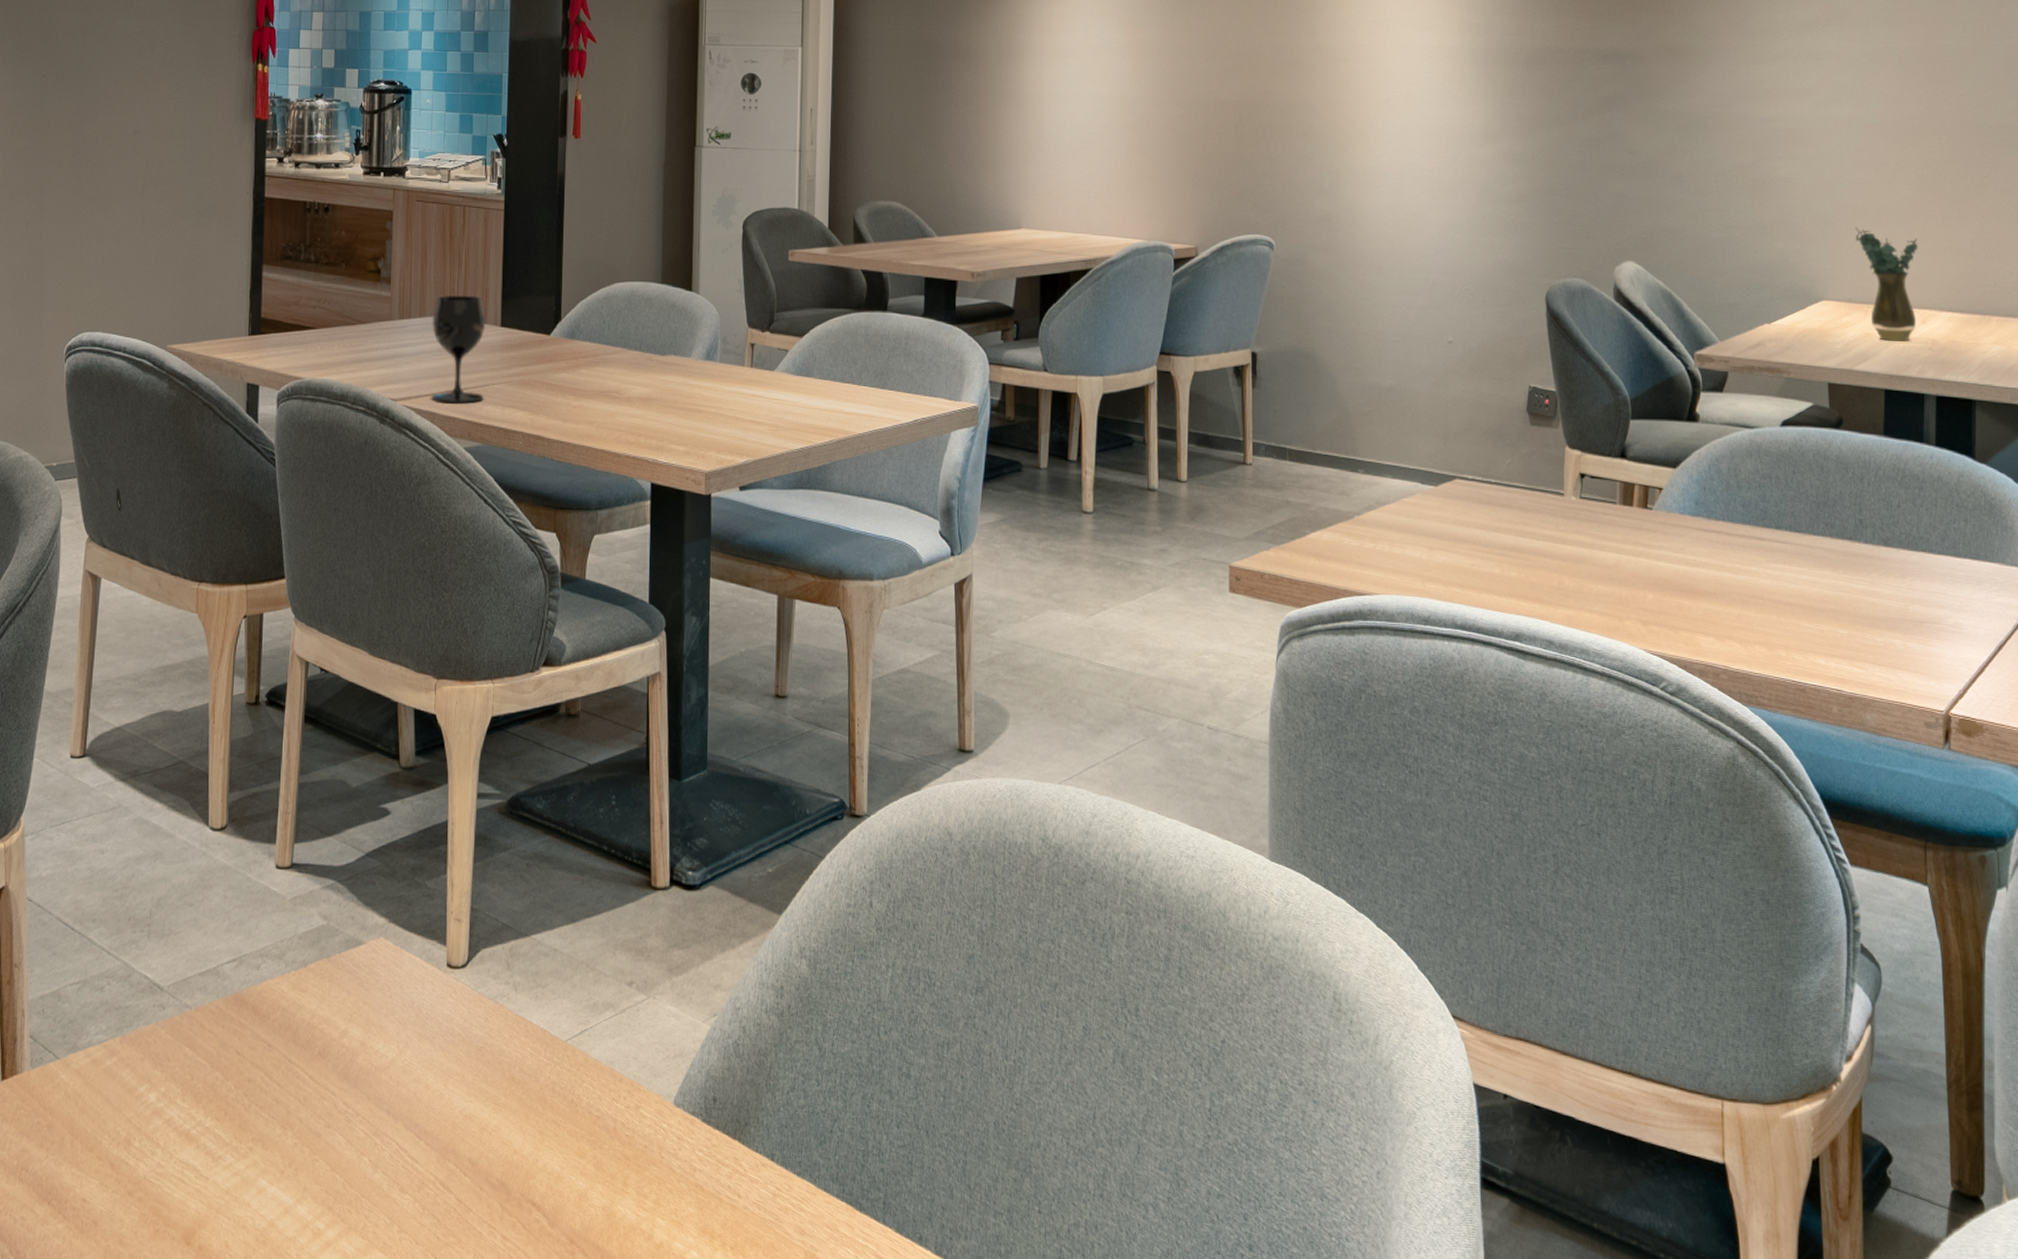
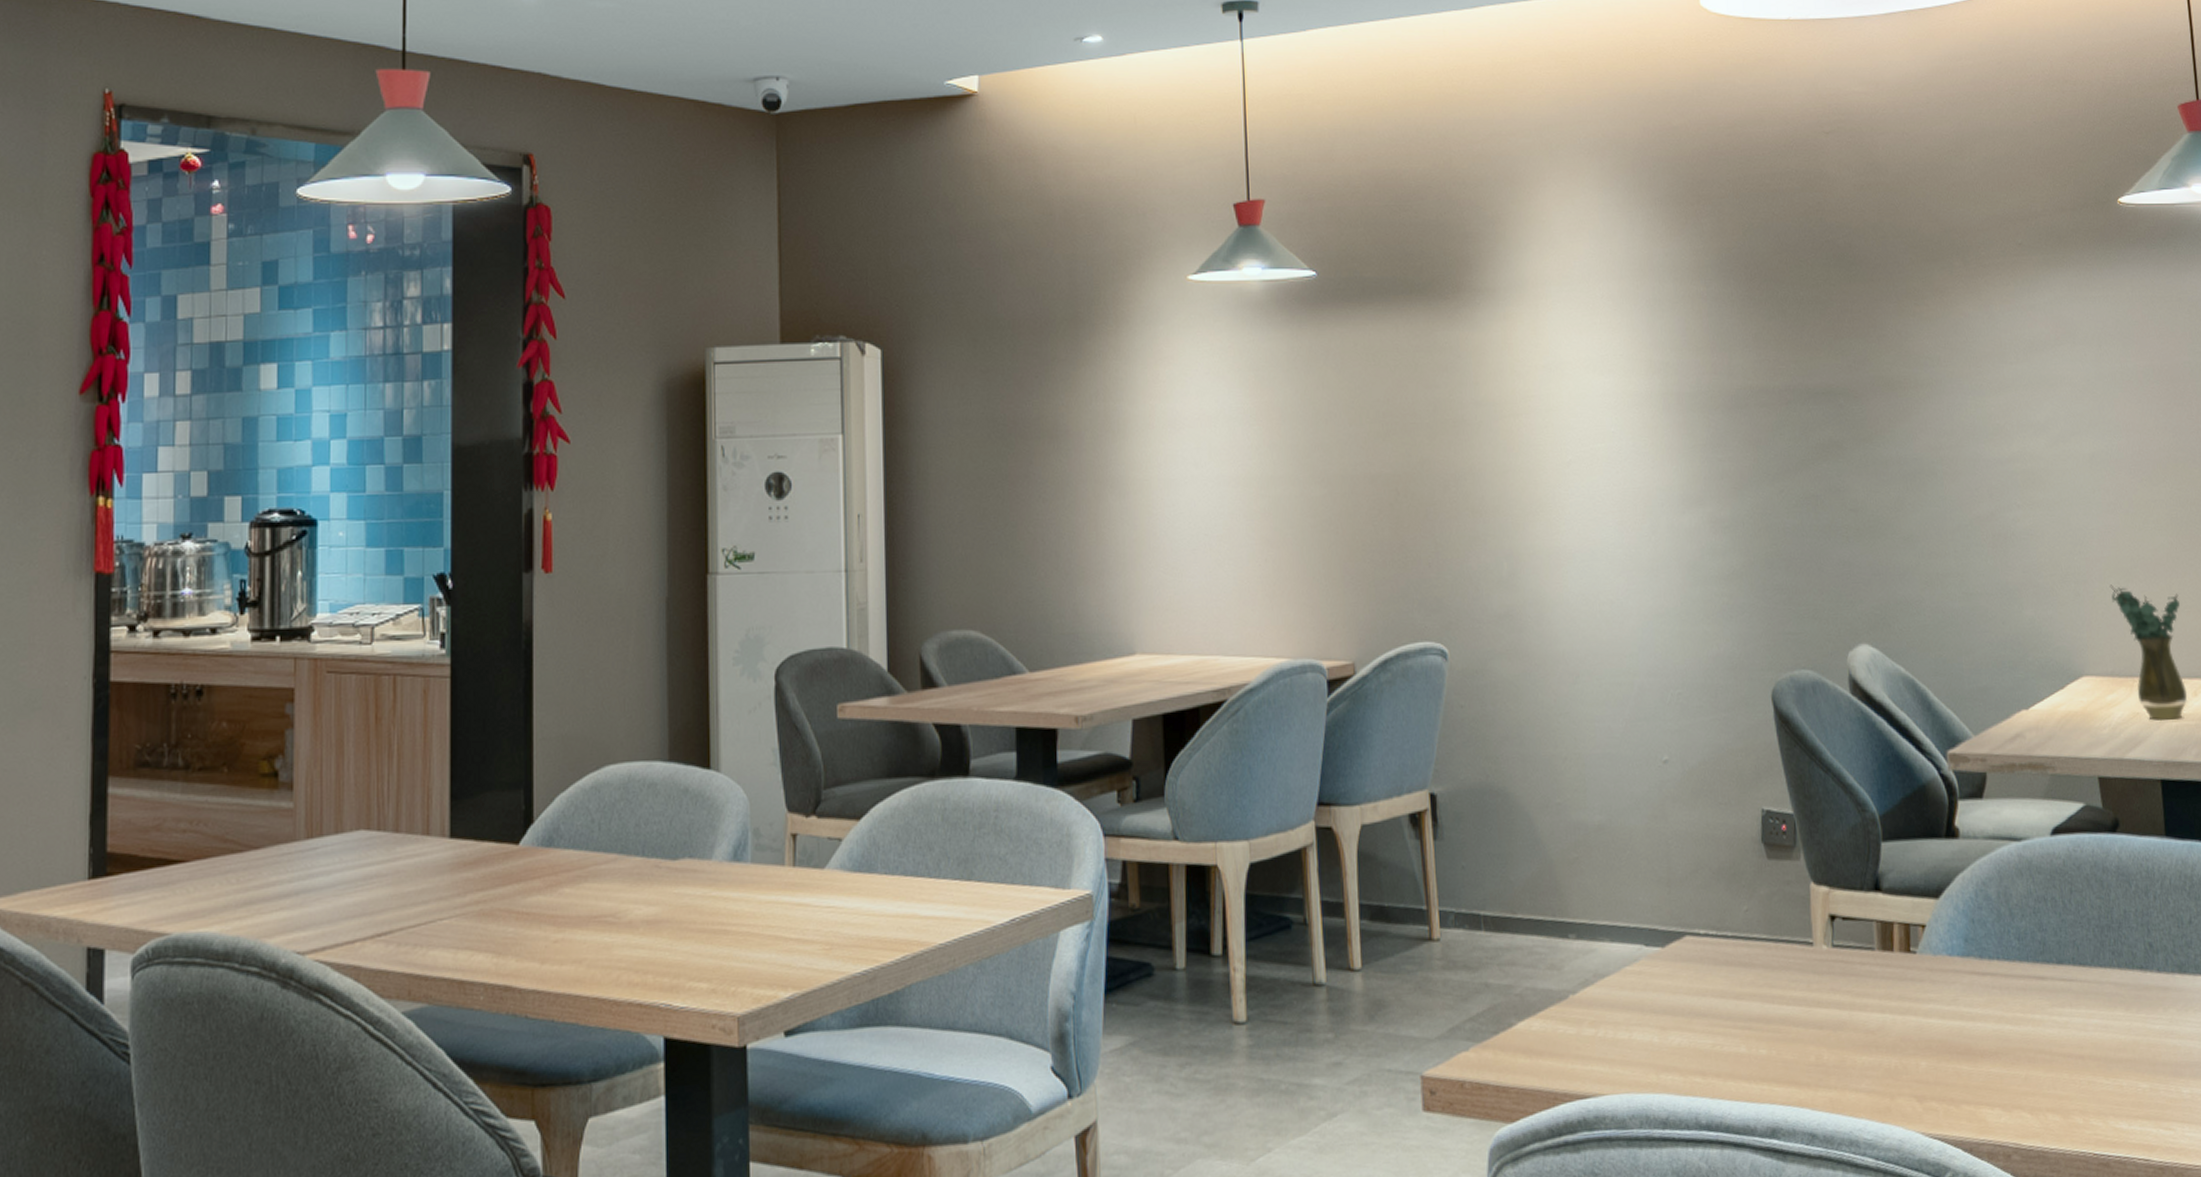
wine glass: present [431,294,486,404] -> none [353,797,429,951]

